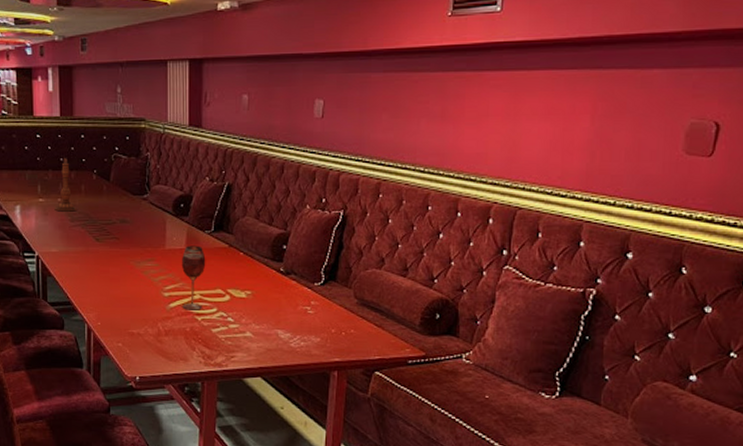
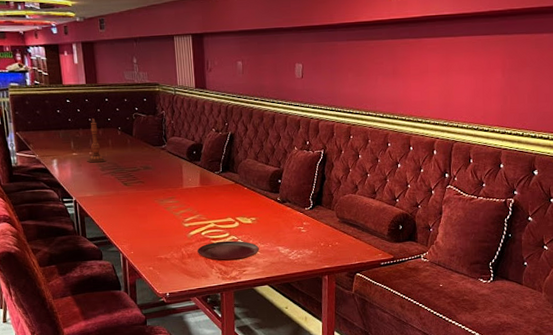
plate: none [176,317,253,343] -> present [197,240,259,261]
wineglass: present [181,246,206,310] -> none [197,184,218,236]

